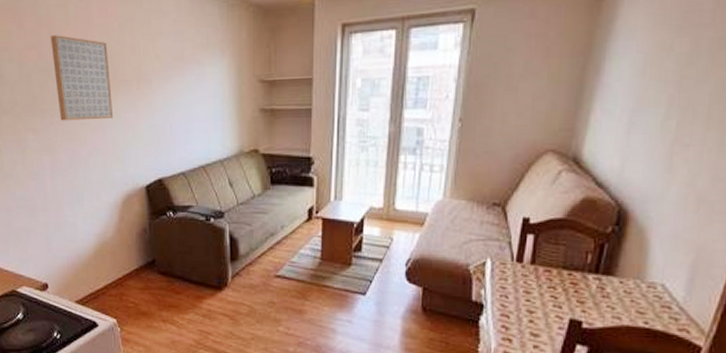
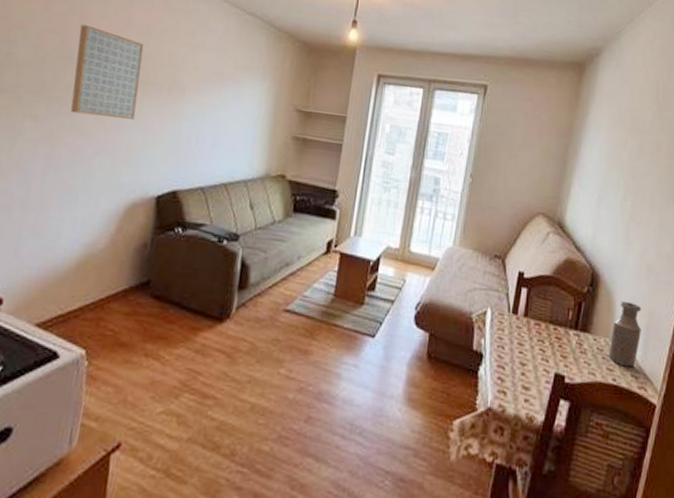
bottle: none [639,239,687,309] -> present [608,302,642,367]

